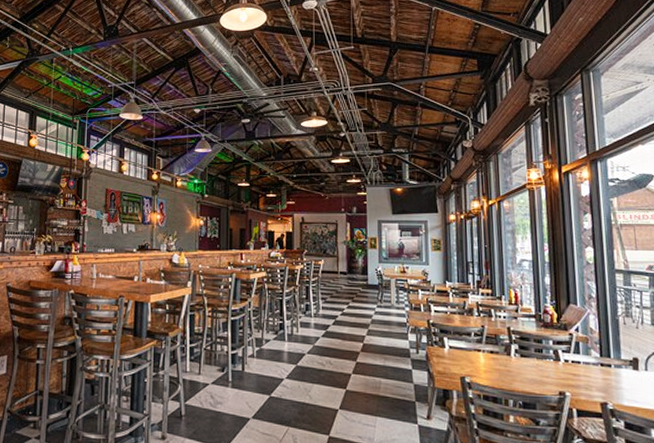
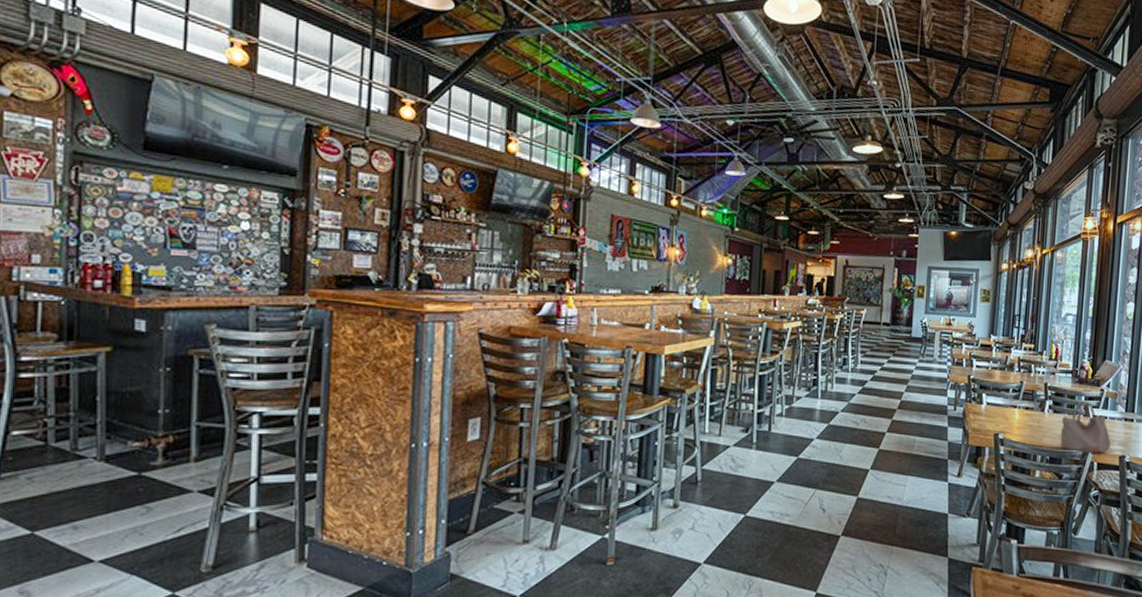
handbag: none [530,345,589,399] -> present [1060,400,1111,453]

